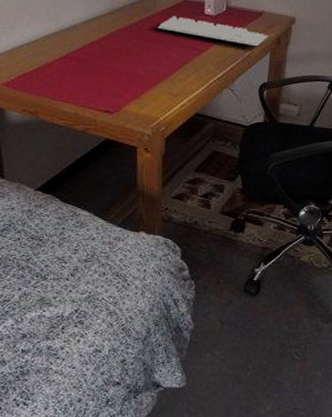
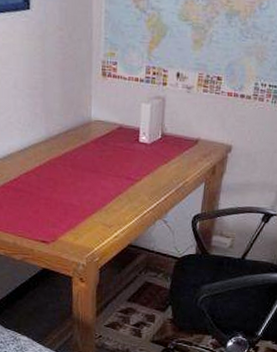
keyboard: present [158,16,268,47] -> none [92,144,203,177]

